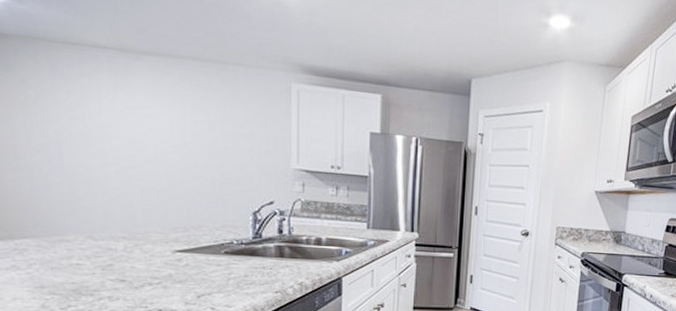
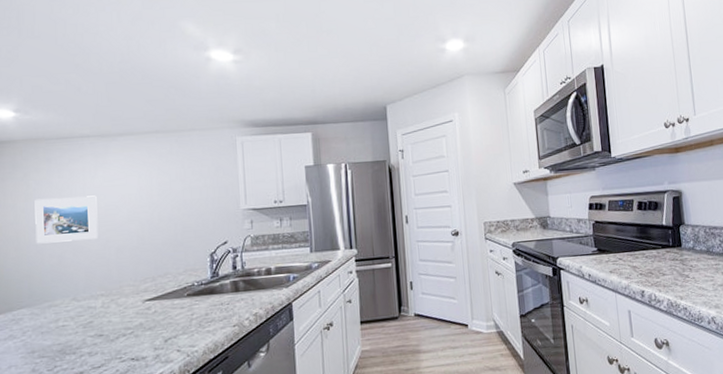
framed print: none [36,113,119,174] -> present [34,195,98,244]

